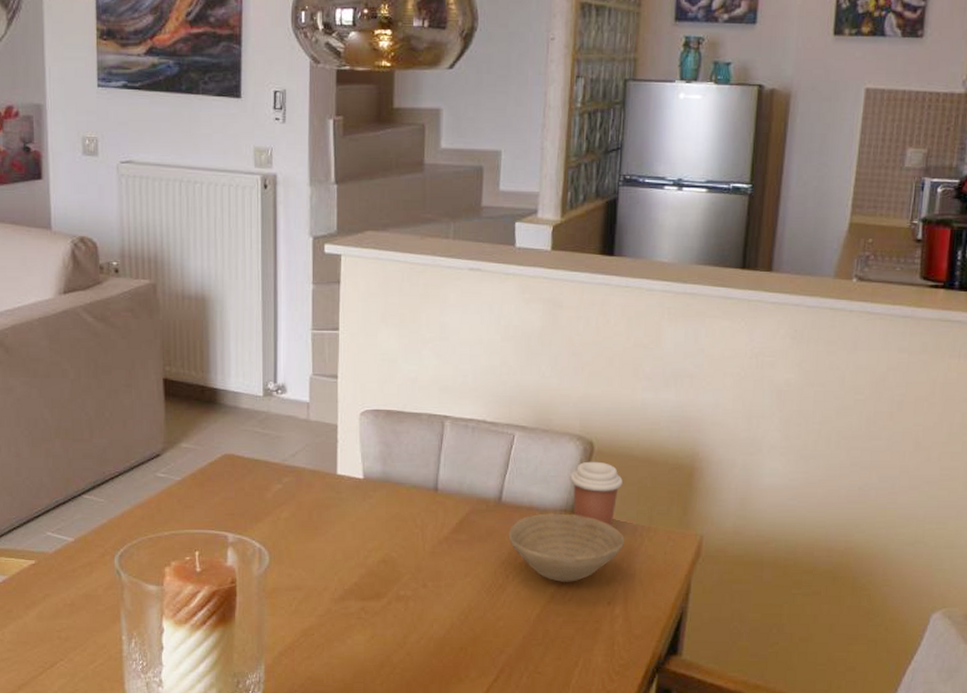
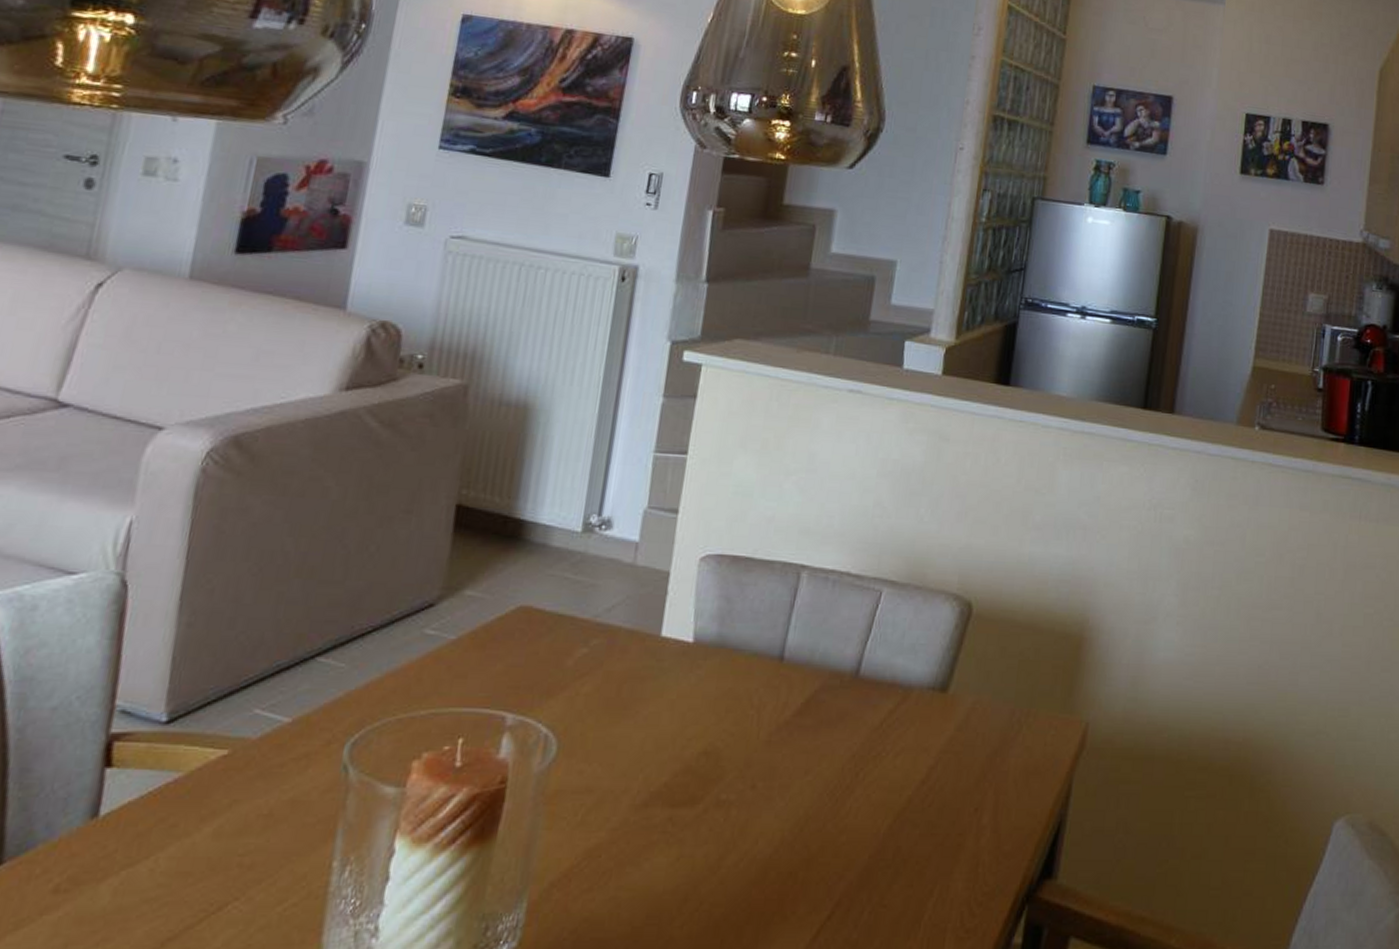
bowl: present [508,513,624,582] -> none [862,691,999,782]
coffee cup: present [570,461,623,526] -> none [942,626,1002,709]

